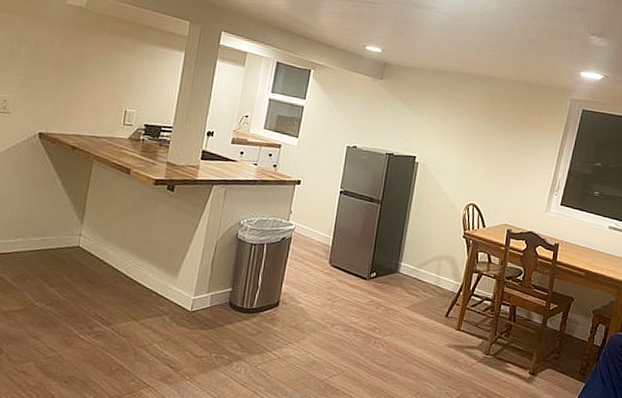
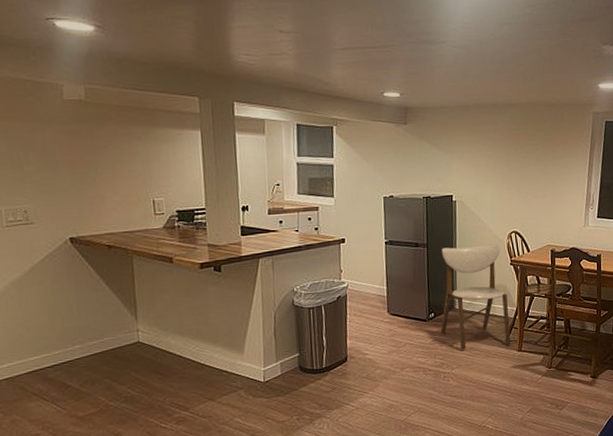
dining chair: none [379,207,456,322] -> present [440,244,511,350]

